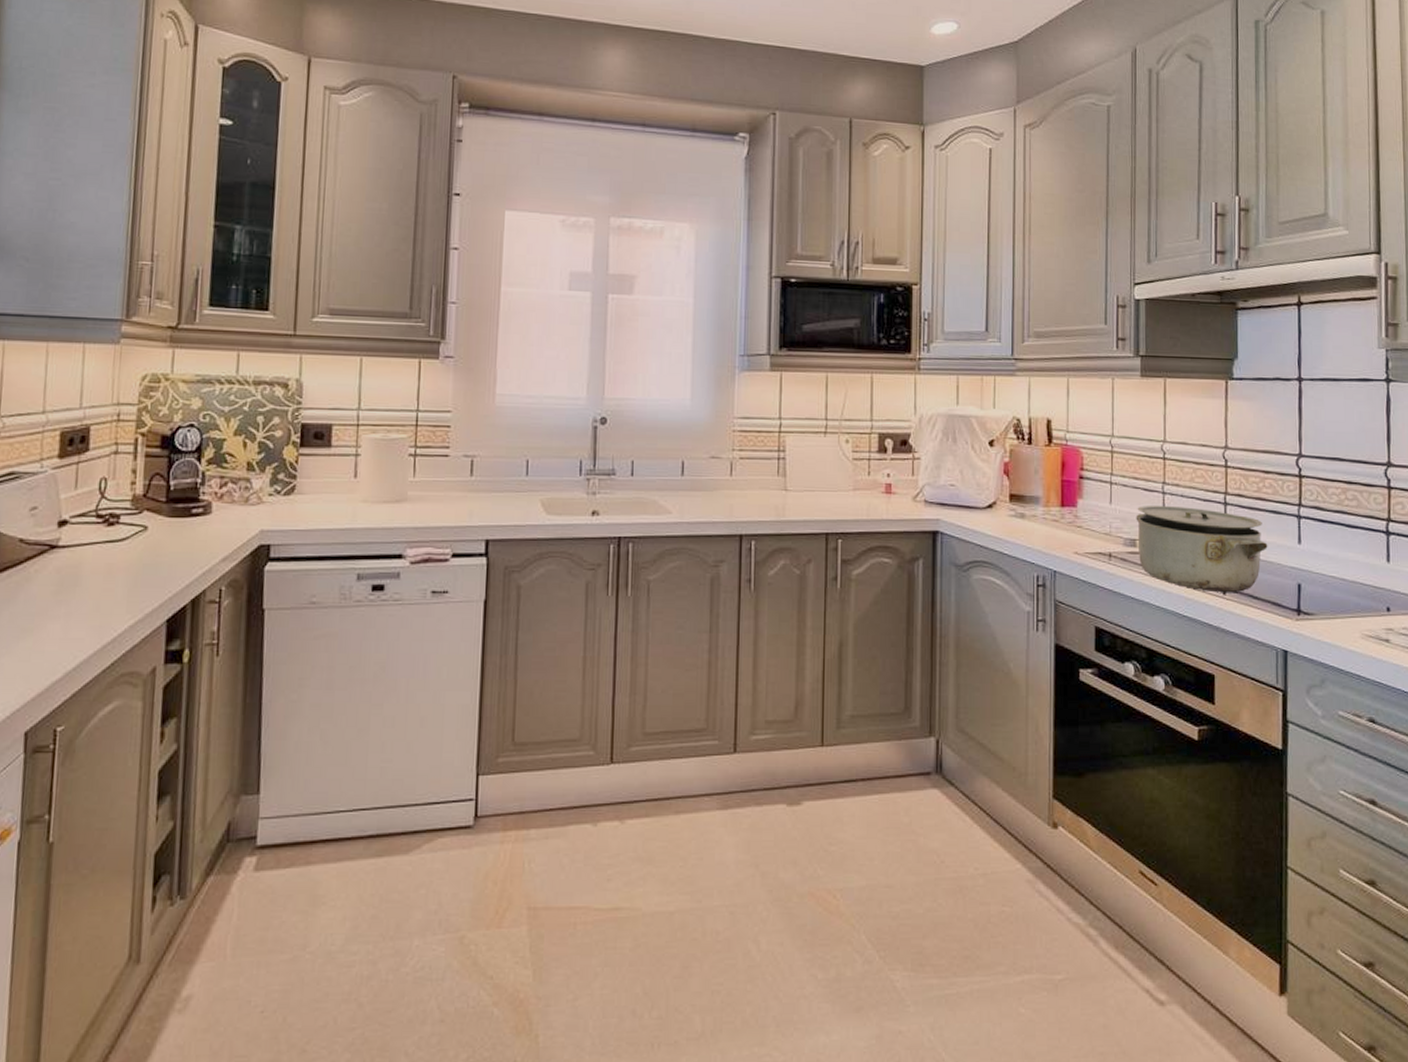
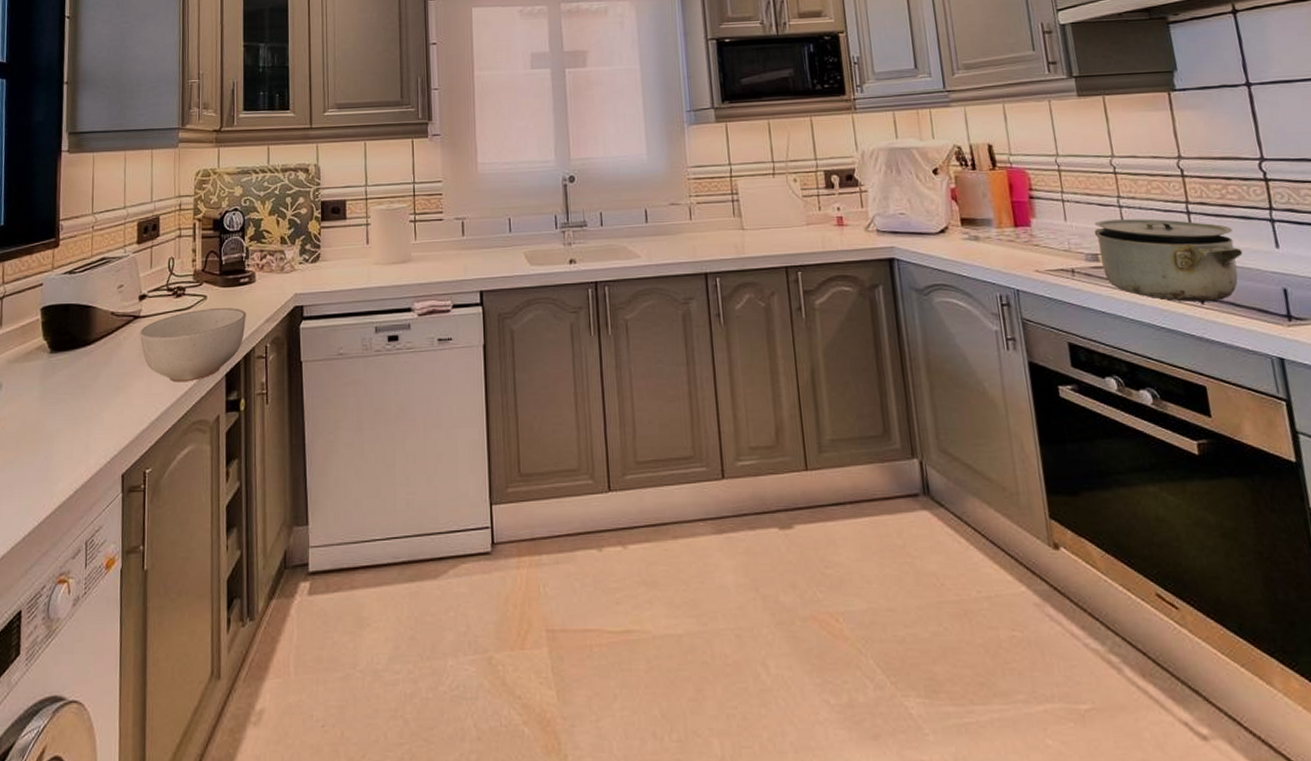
bowl: none [56,542,197,627] -> present [139,308,246,383]

